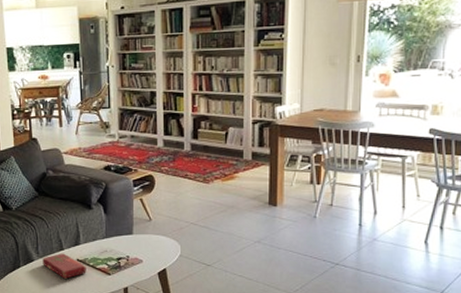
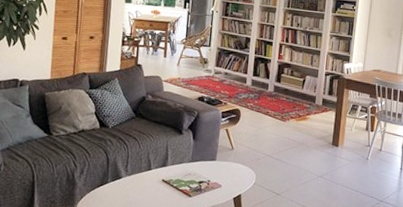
book: present [42,253,86,279] -> none [129,173,170,198]

